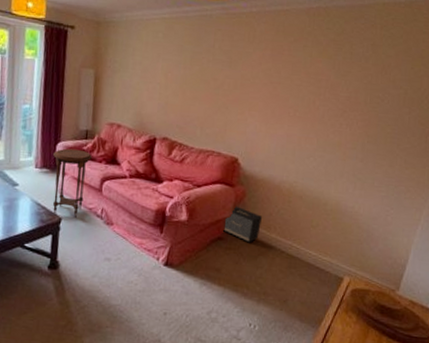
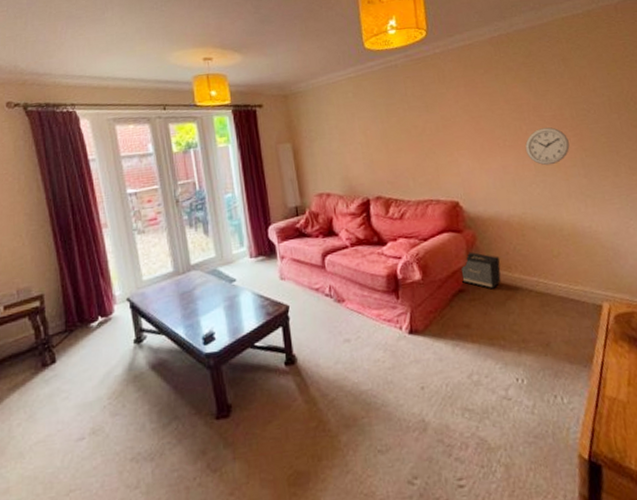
side table: present [53,148,92,219] -> none [266,228,308,305]
wall clock: none [312,107,356,144] -> present [525,127,570,166]

